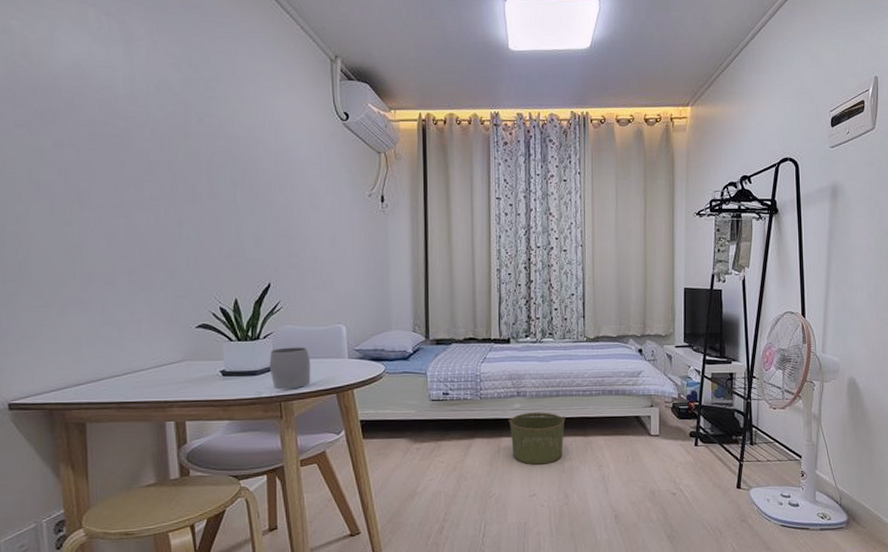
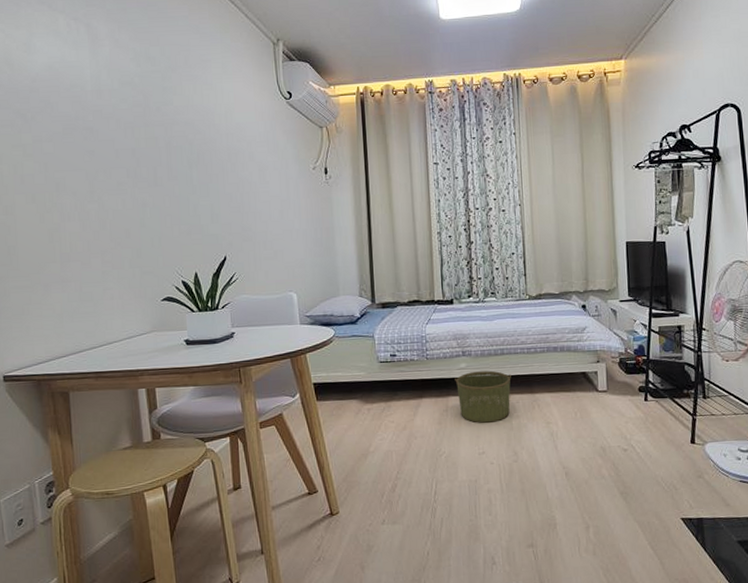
mug: present [269,347,311,390] -> none [227,315,267,356]

